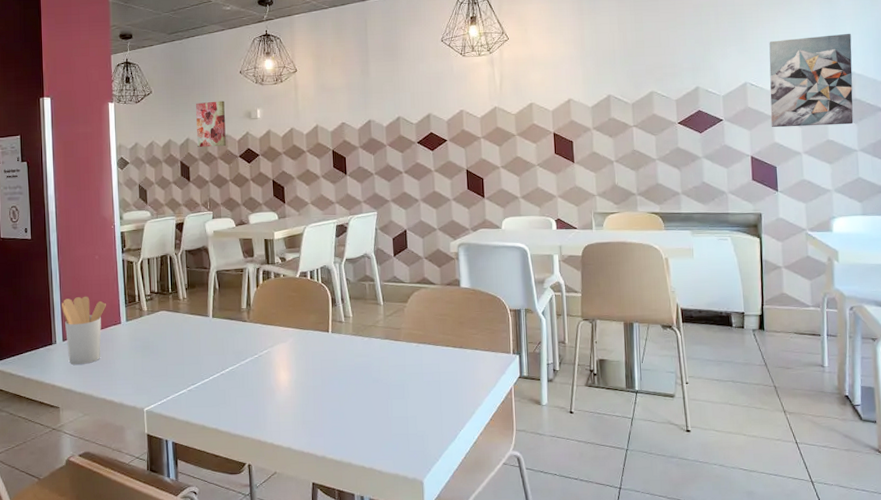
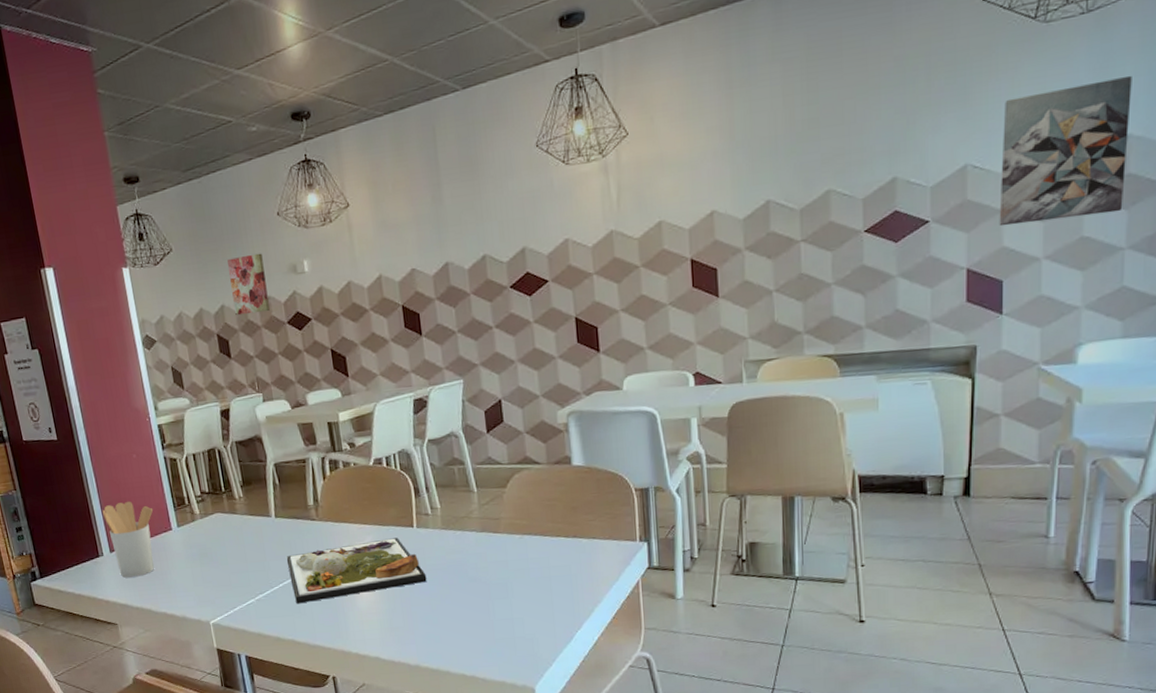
dinner plate: none [218,340,337,396] -> present [286,537,427,604]

